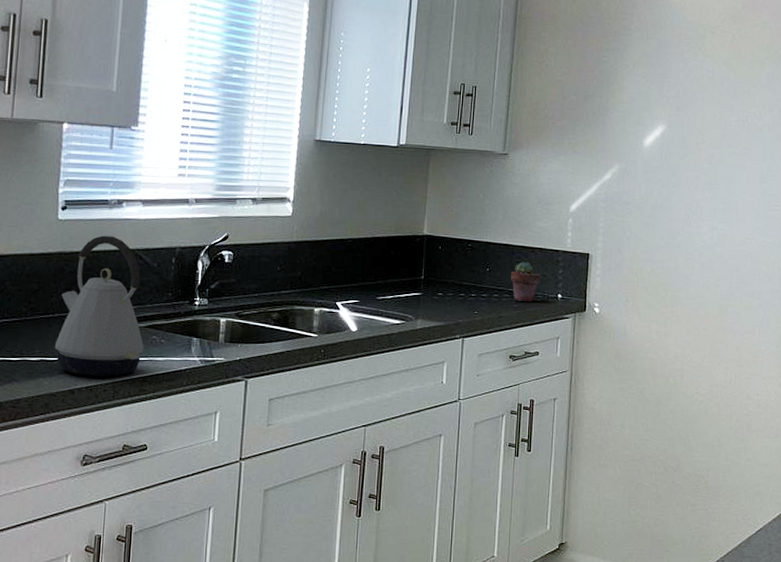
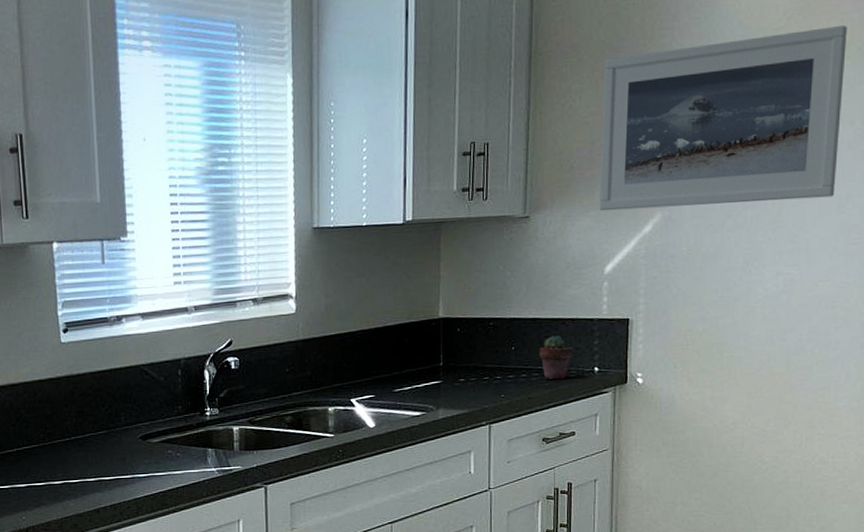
kettle: present [55,235,144,377] -> none [75,354,161,495]
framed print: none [568,30,767,169] -> present [600,24,848,211]

